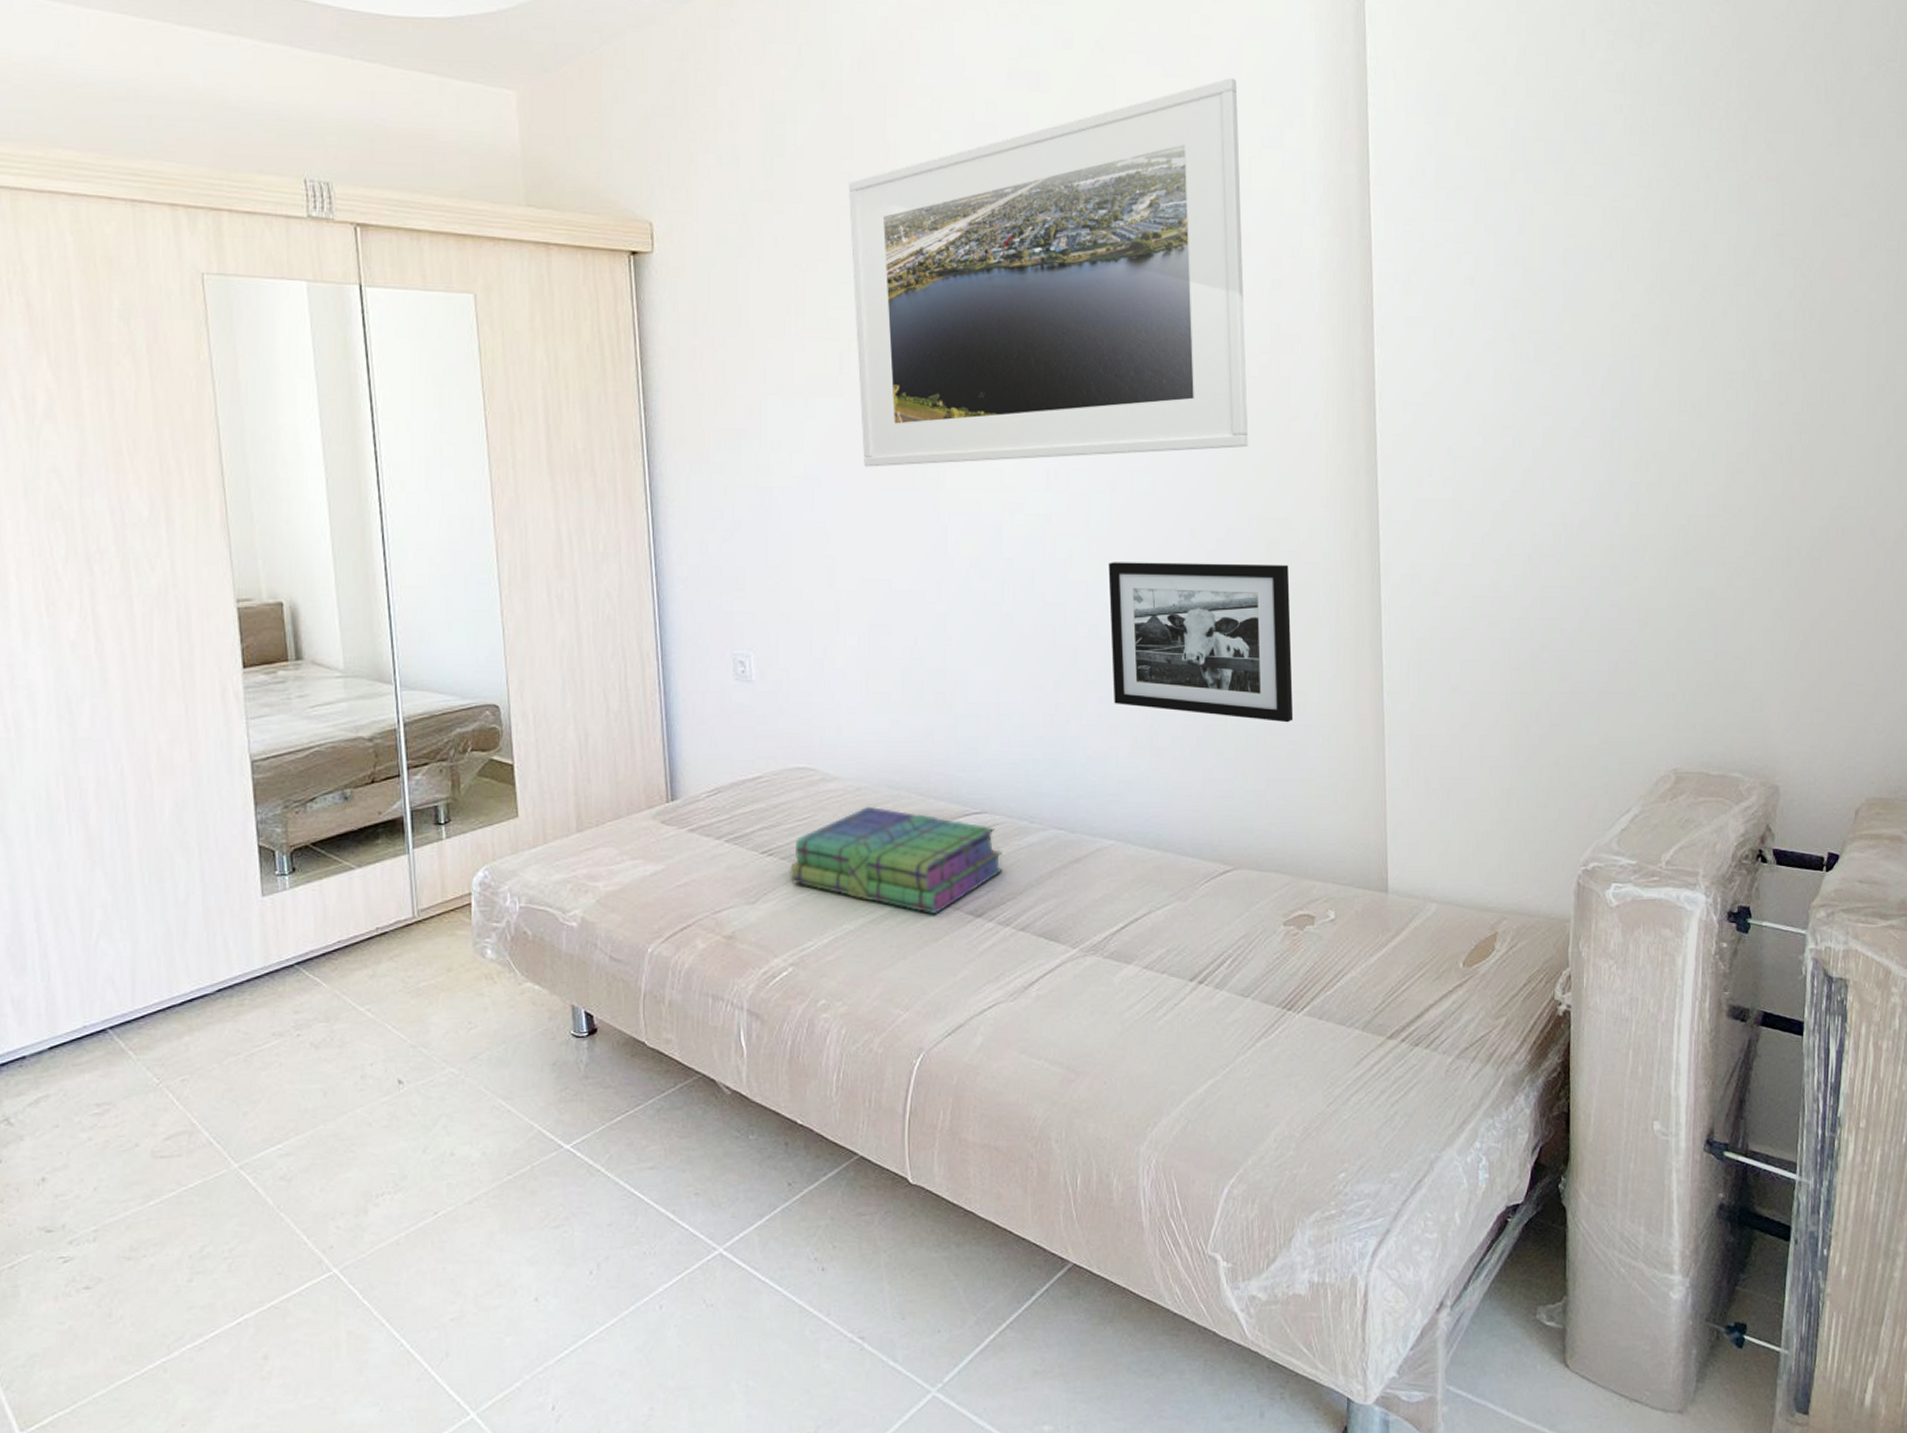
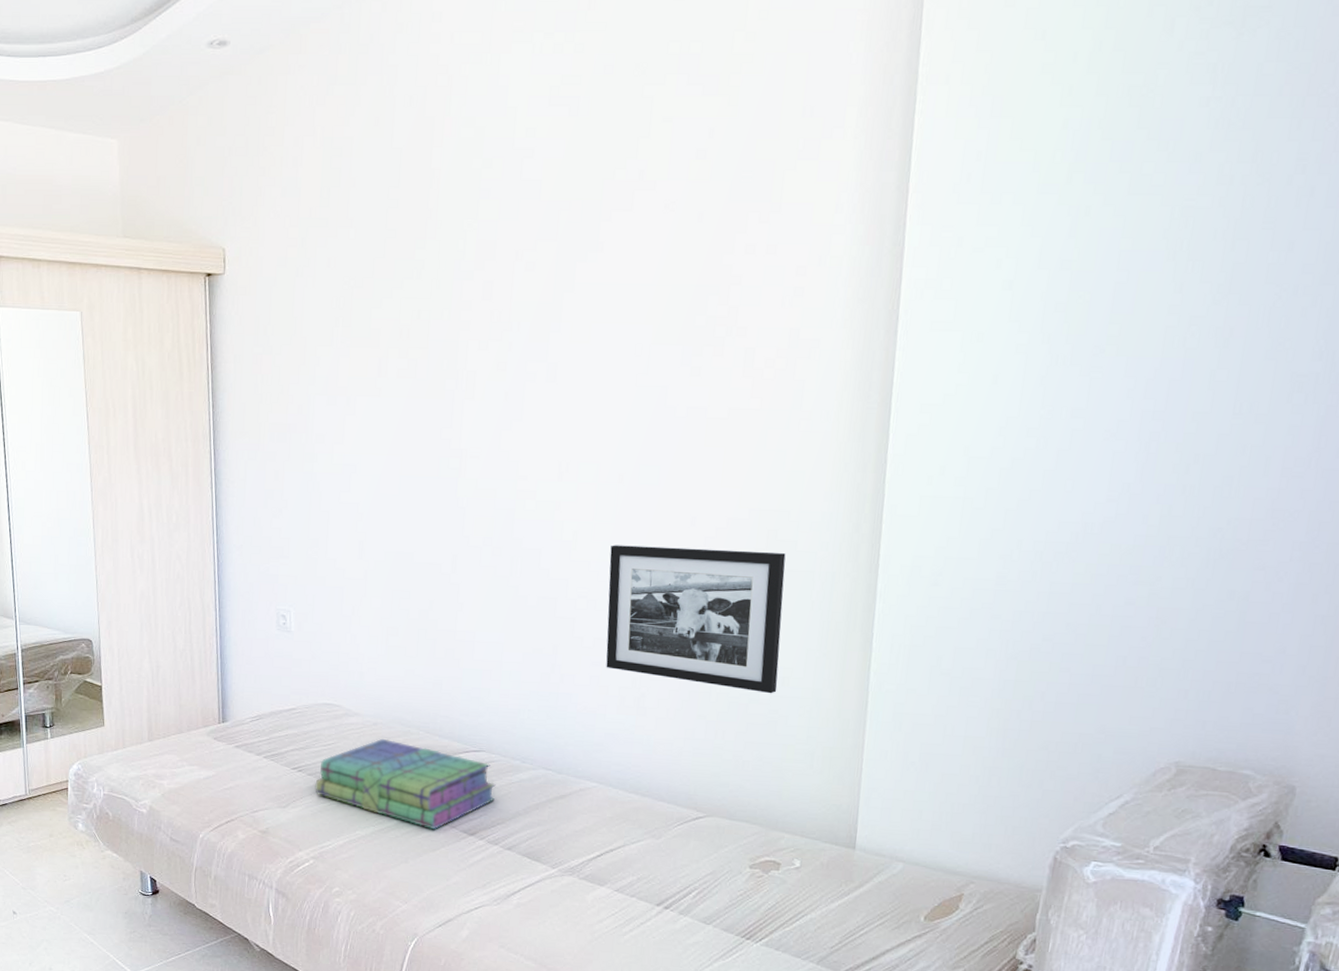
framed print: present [848,77,1248,467] -> none [394,92,777,458]

